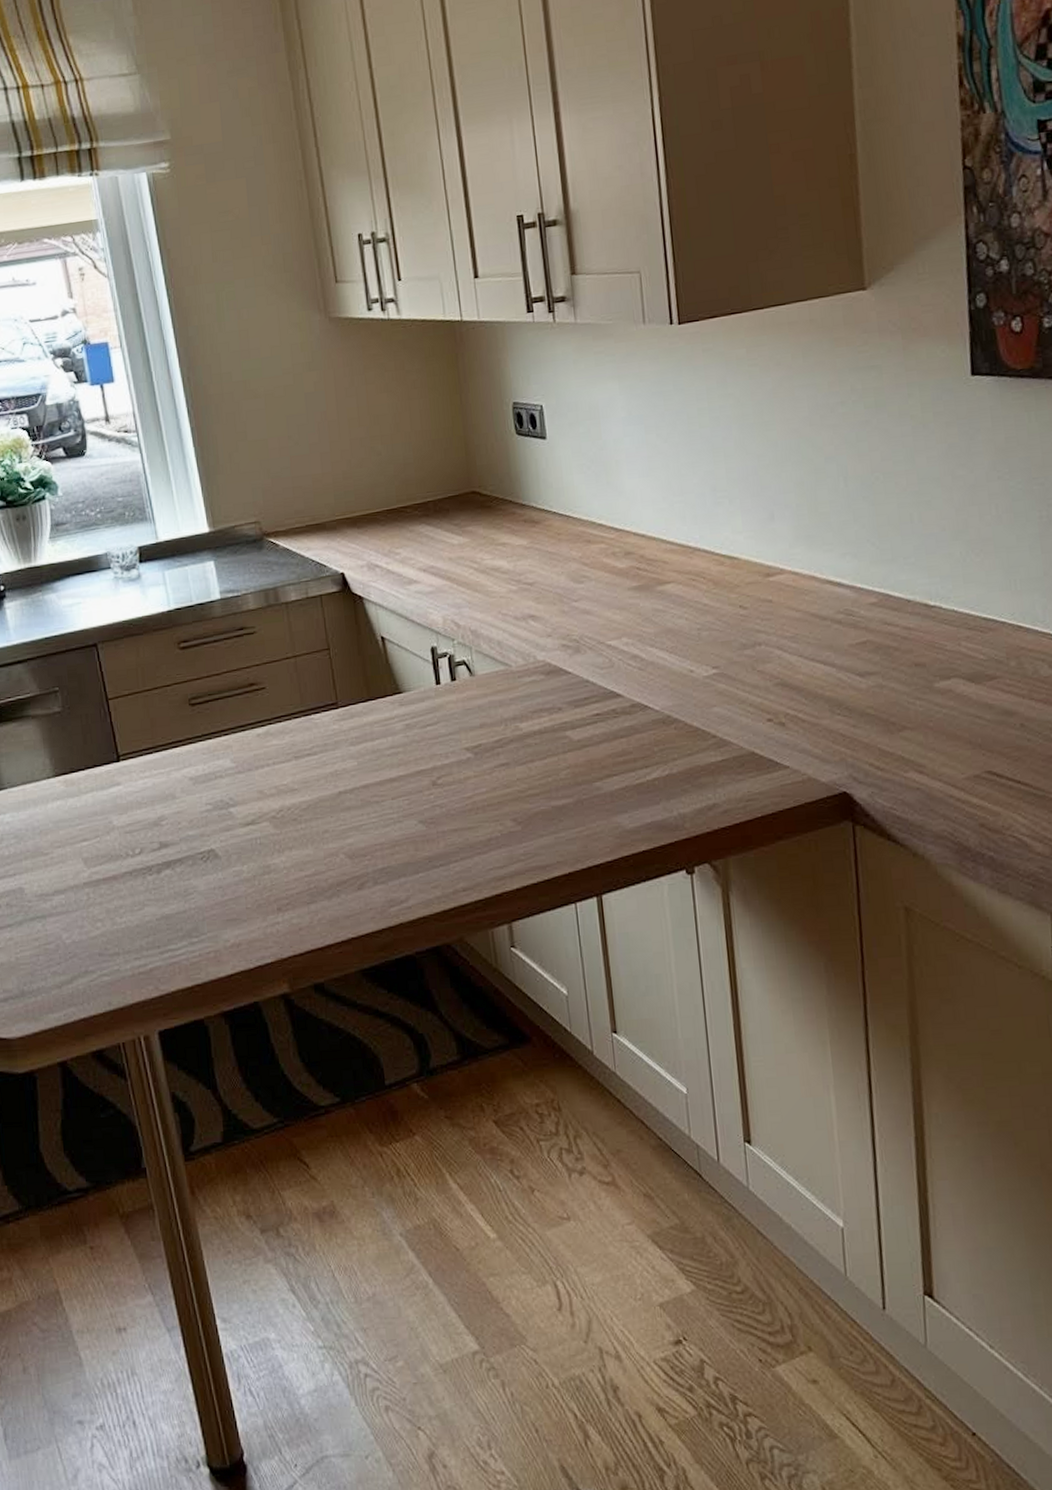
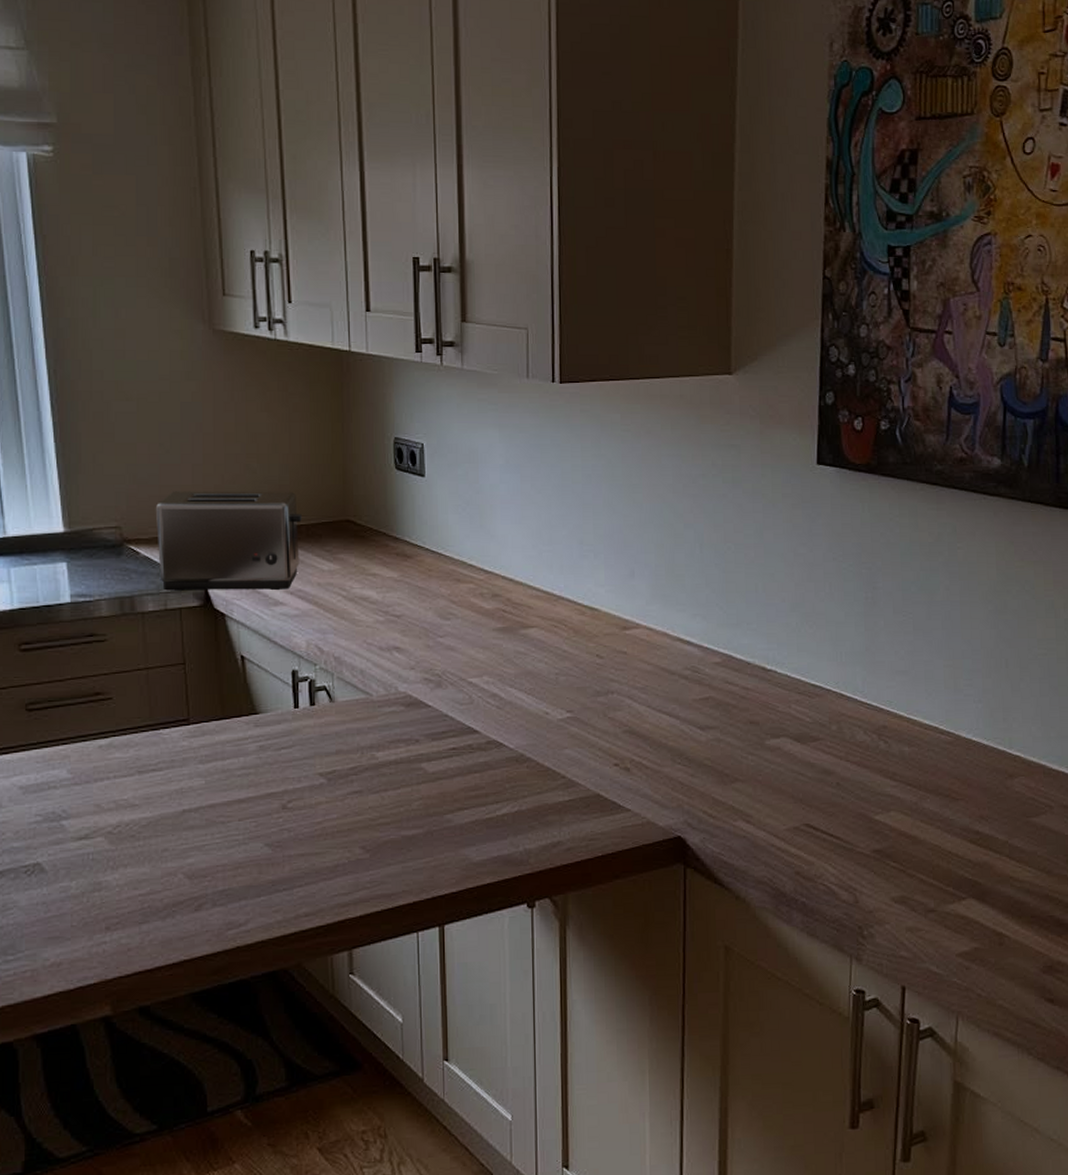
toaster: none [289,468,430,579] -> present [155,491,302,591]

